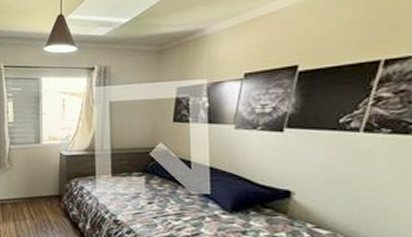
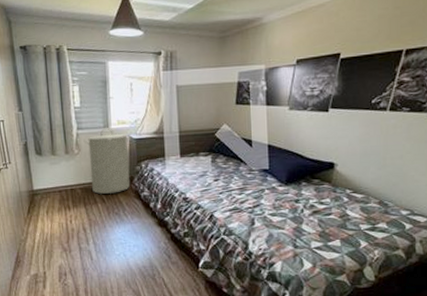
laundry hamper: none [15,143,62,211] -> present [83,128,131,195]

